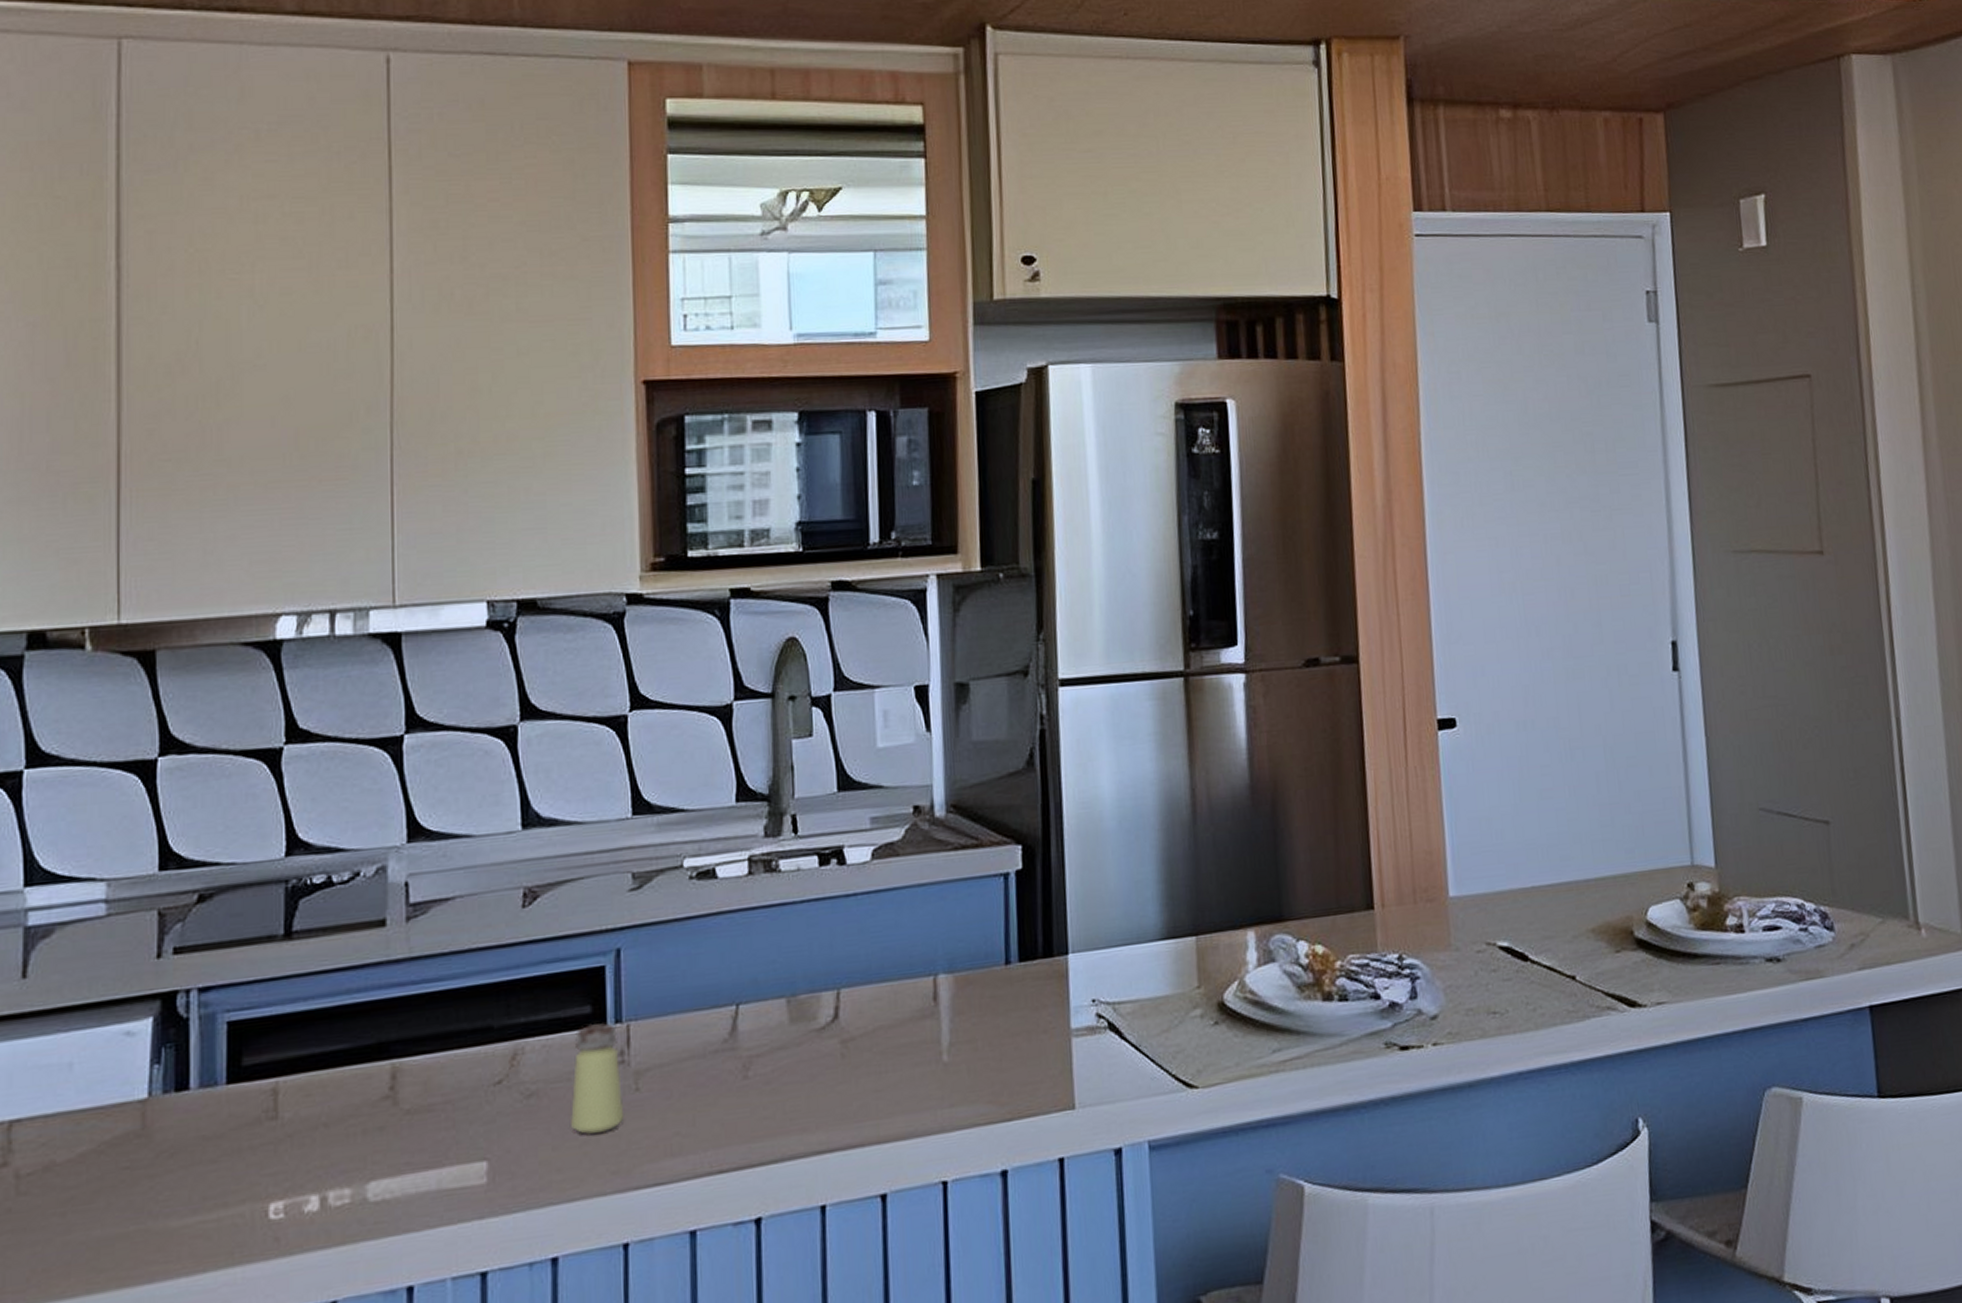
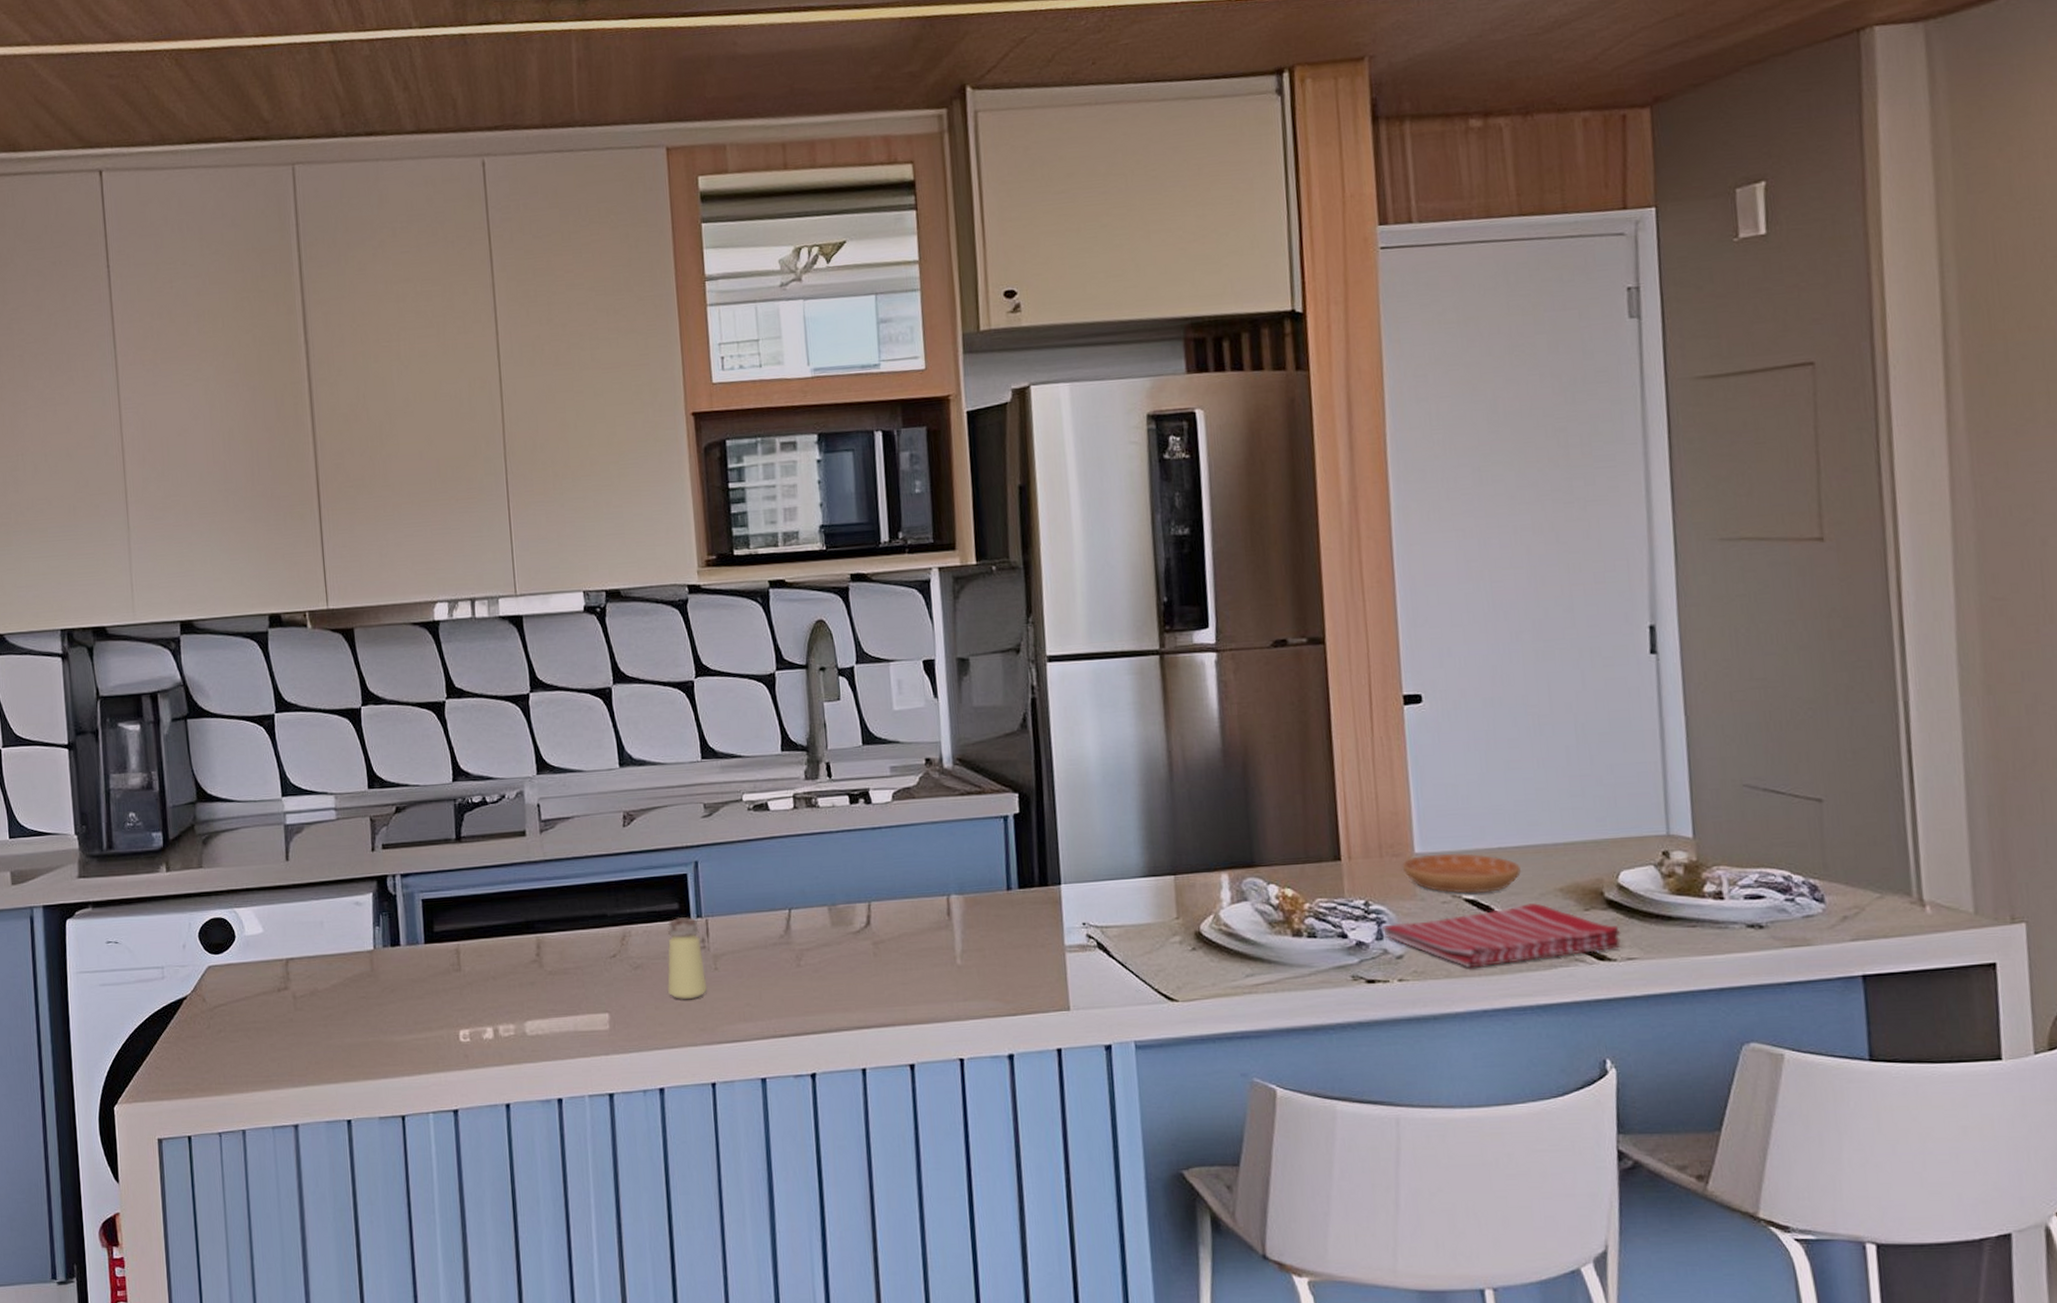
dish towel: none [1417,947,1651,1025] -> present [1383,903,1621,968]
saucer: none [1436,894,1555,941] -> present [1402,853,1522,893]

